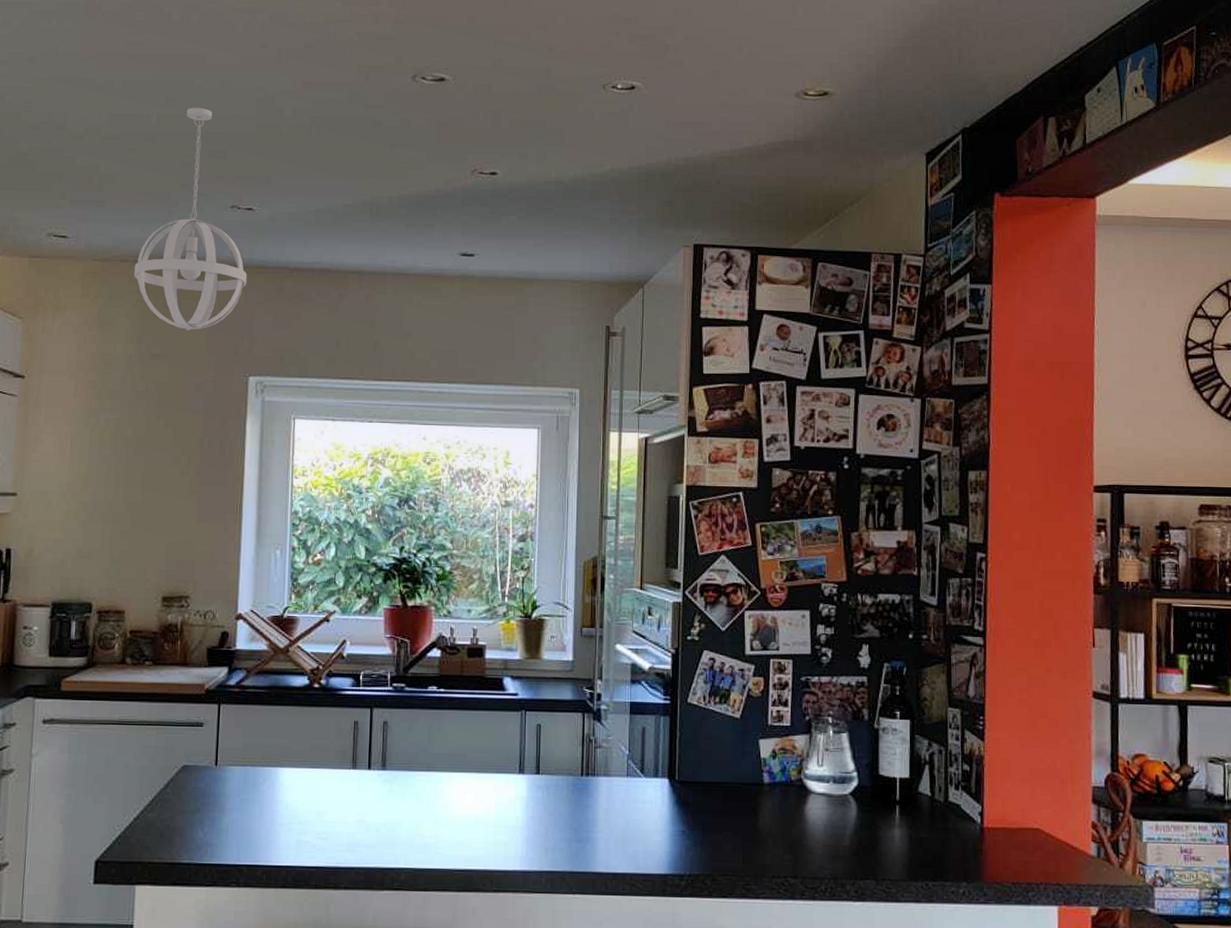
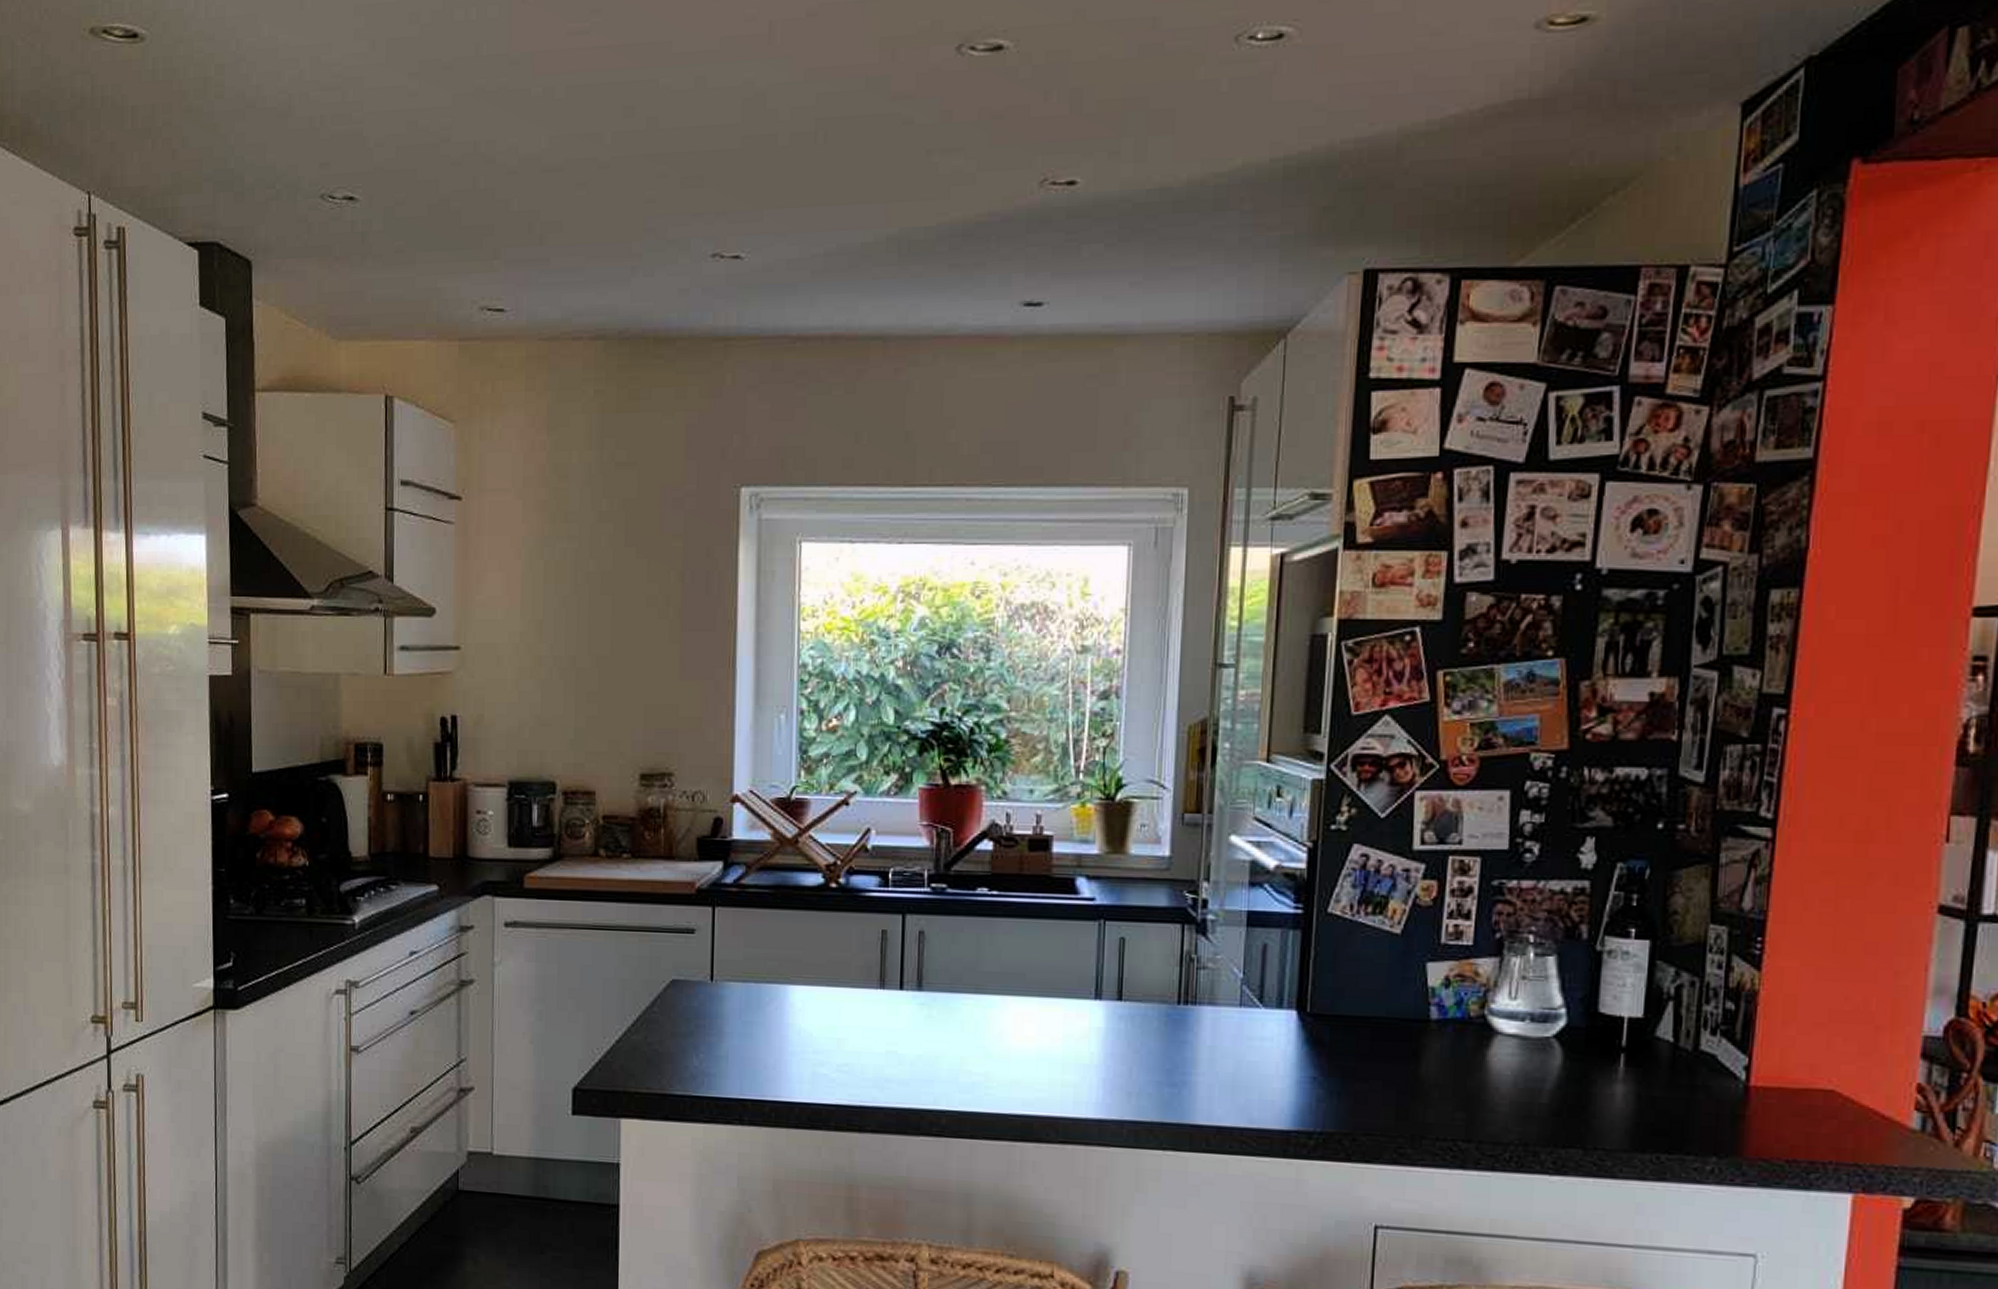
pendant light: present [134,107,248,331] -> none [590,117,736,429]

